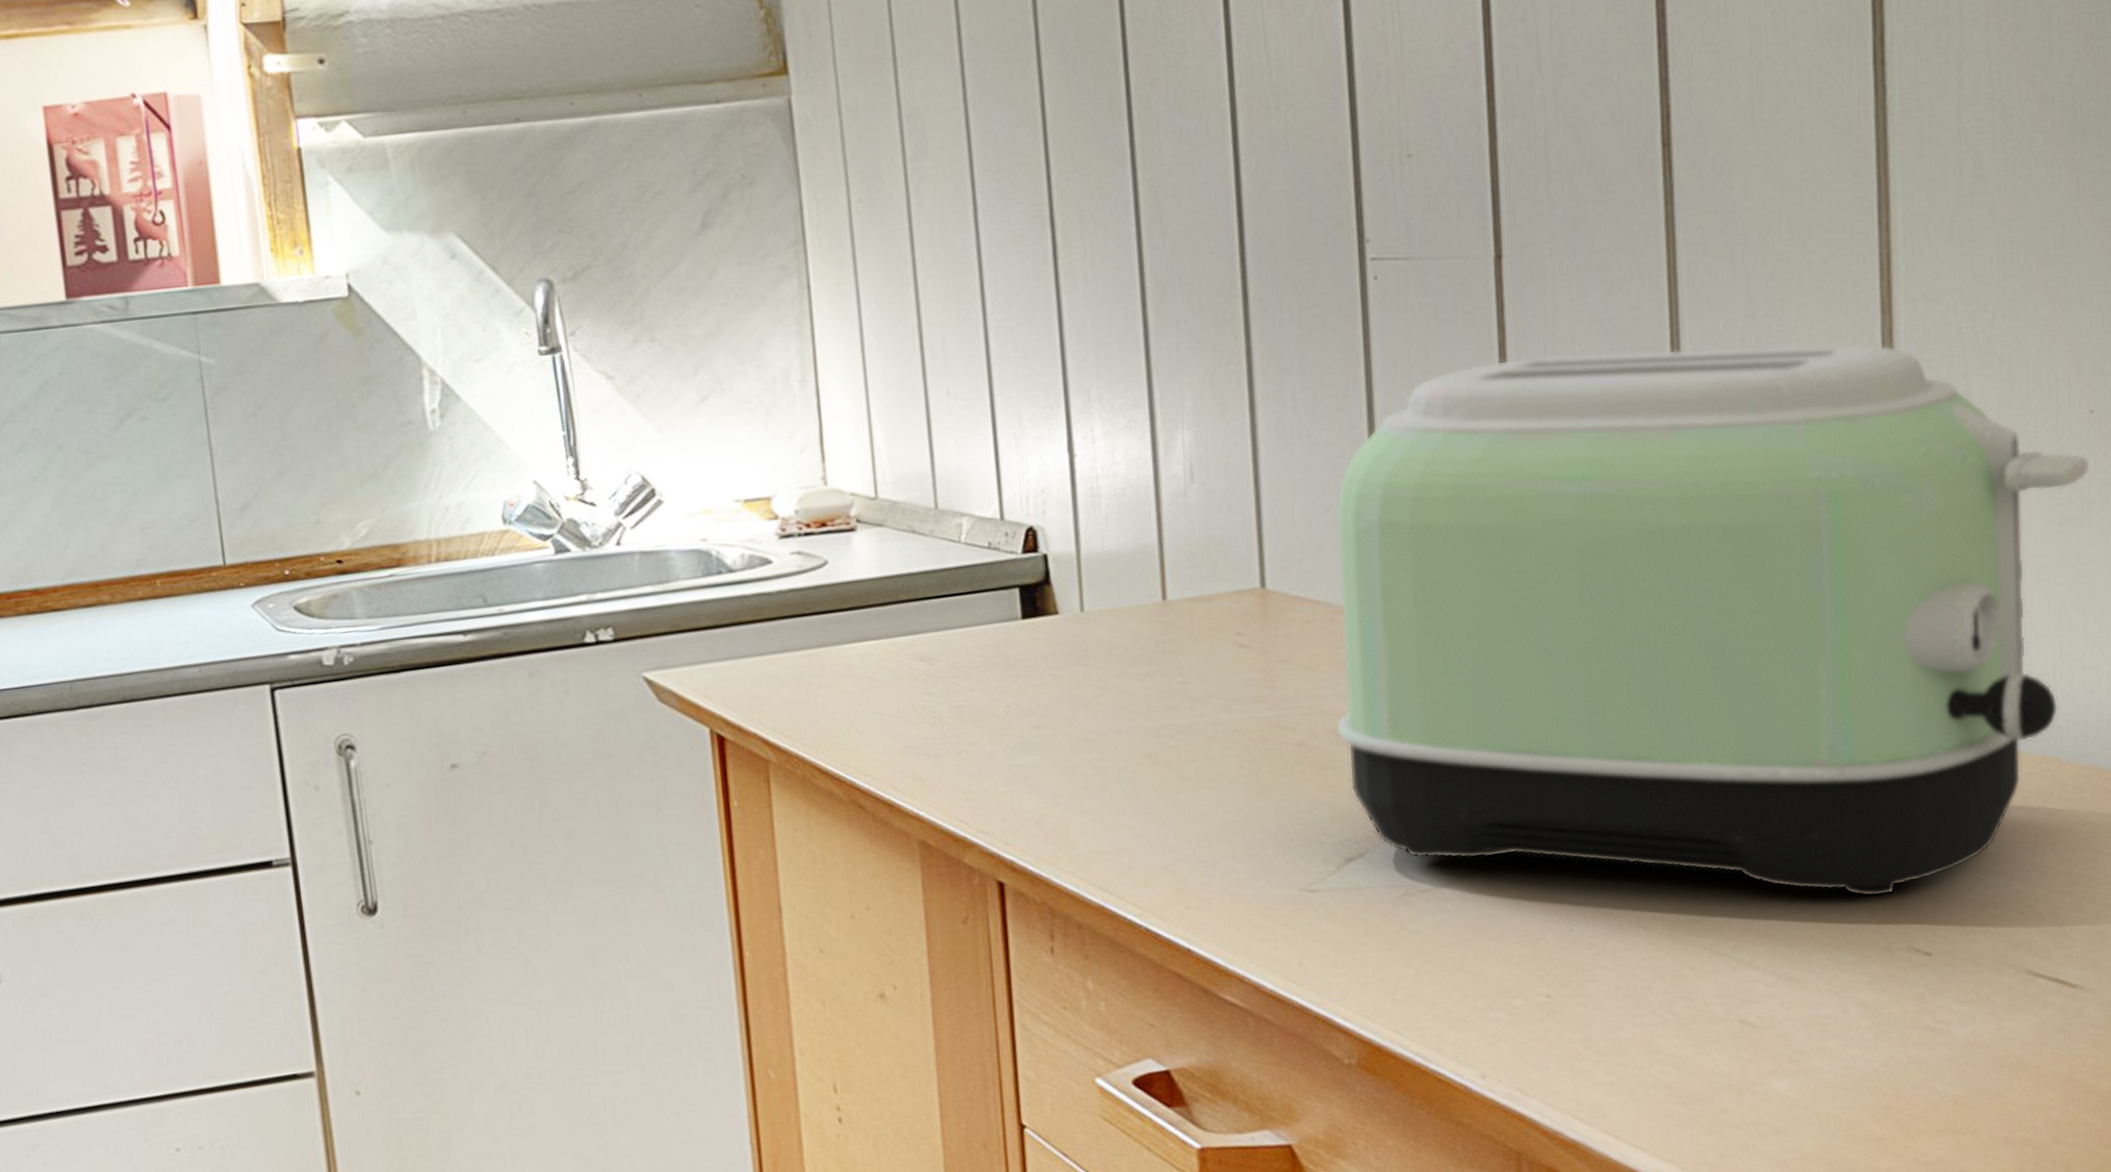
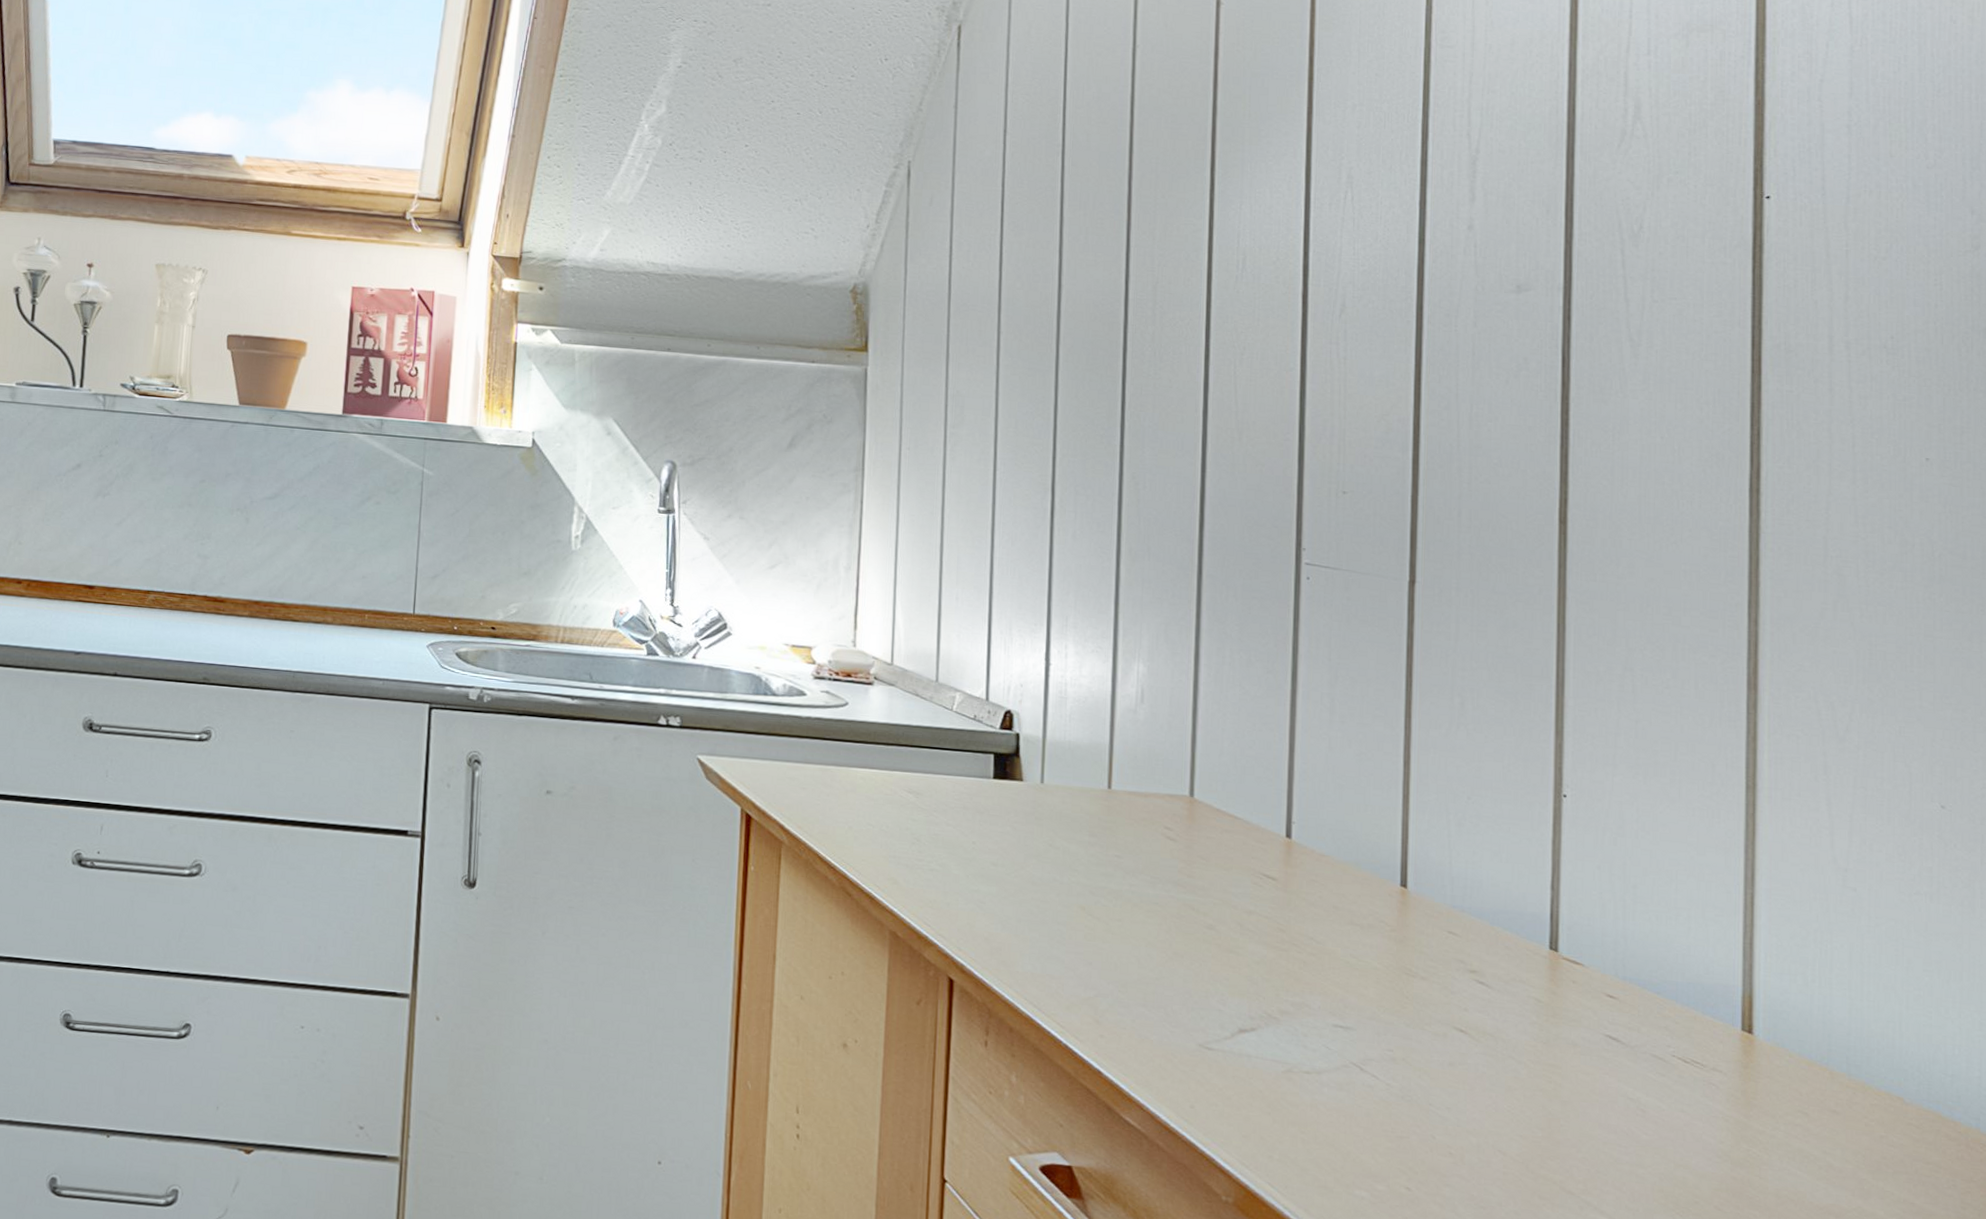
toaster: present [1336,343,2090,898] -> none [1242,660,1940,1180]

